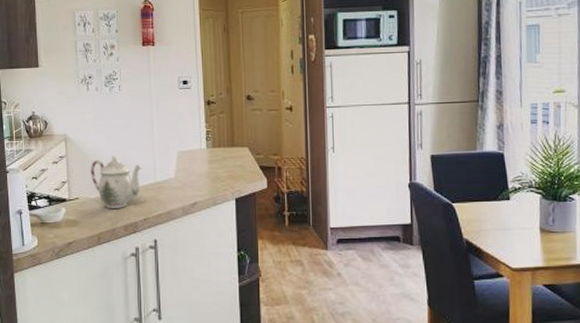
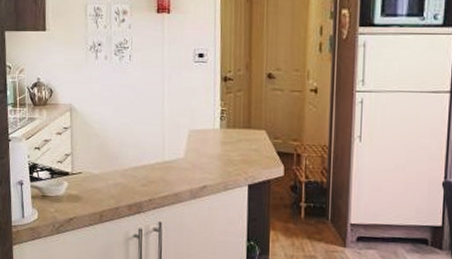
teapot: present [90,155,142,208] -> none [95,130,150,186]

